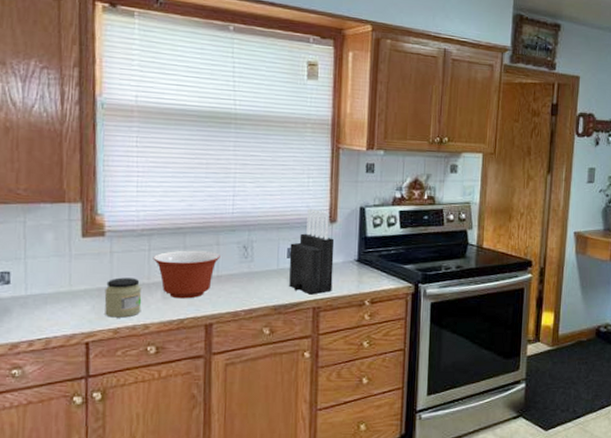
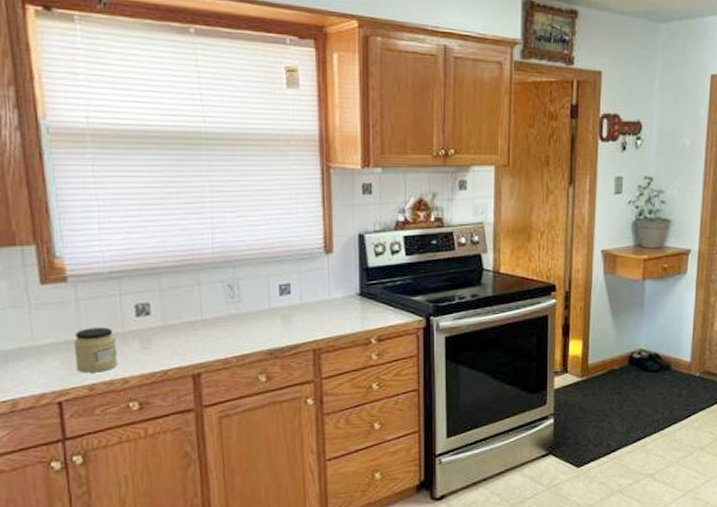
mixing bowl: present [153,250,220,299] -> none [125,292,203,348]
knife block: present [289,208,335,295] -> none [281,238,333,335]

